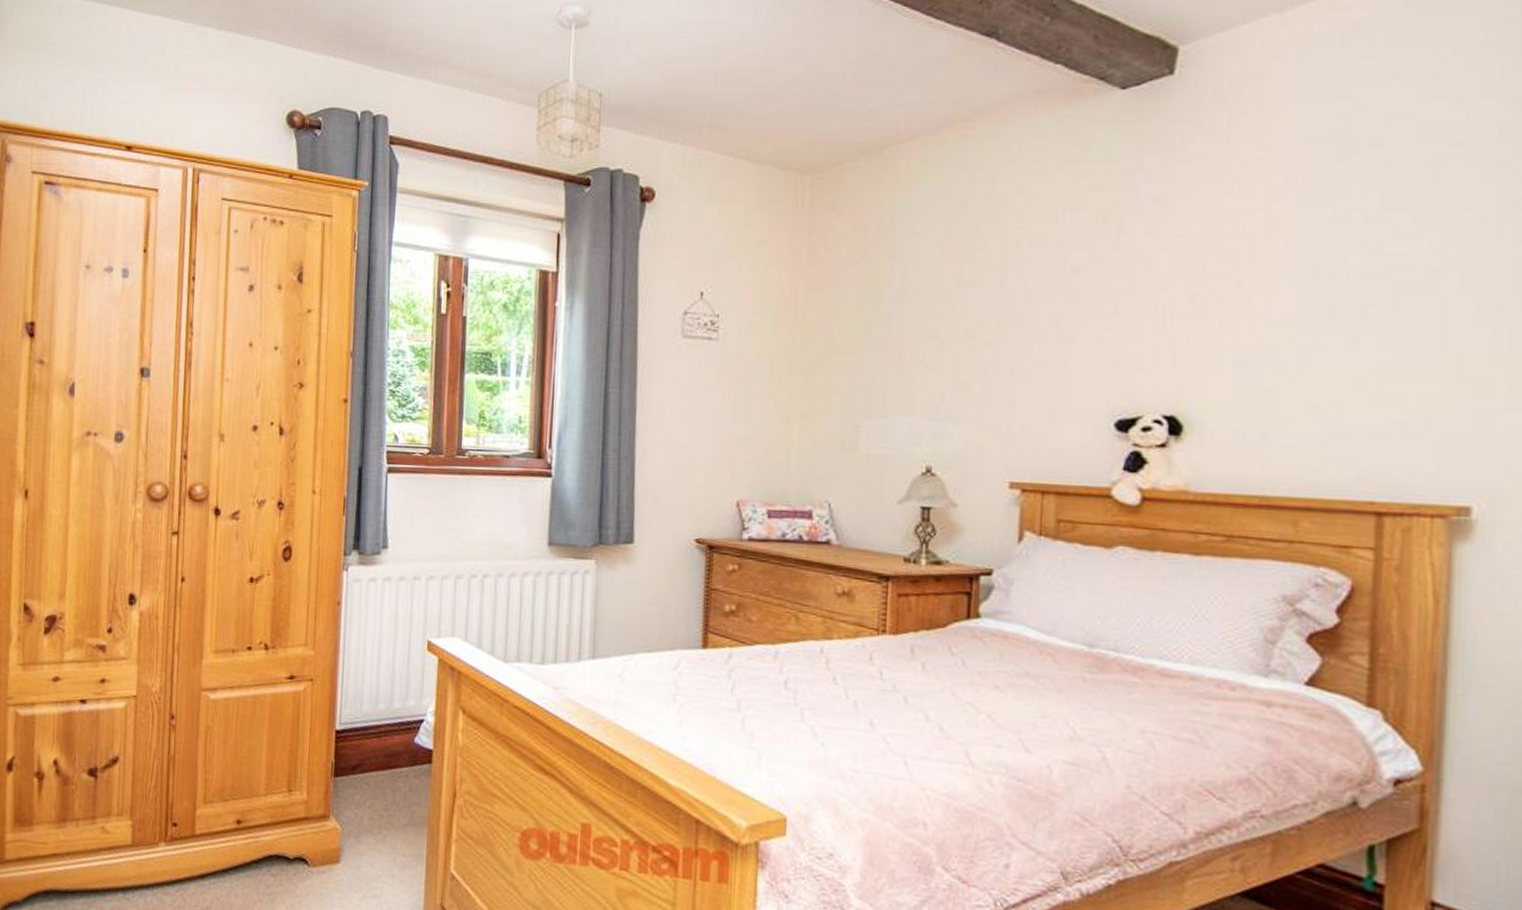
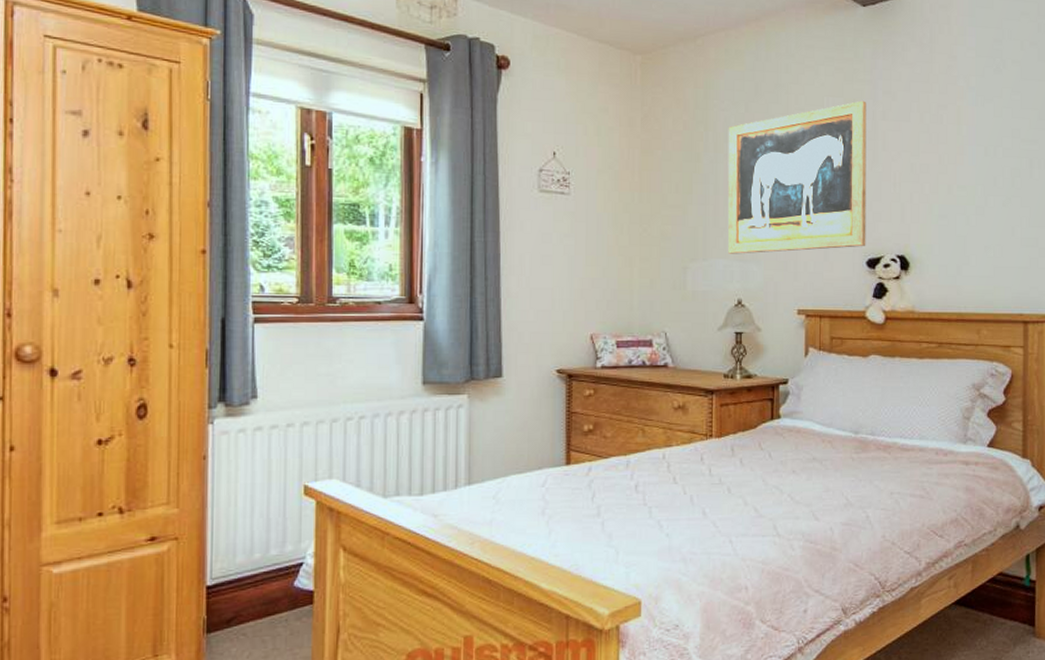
wall art: none [915,212,1123,411] -> present [727,100,867,254]

